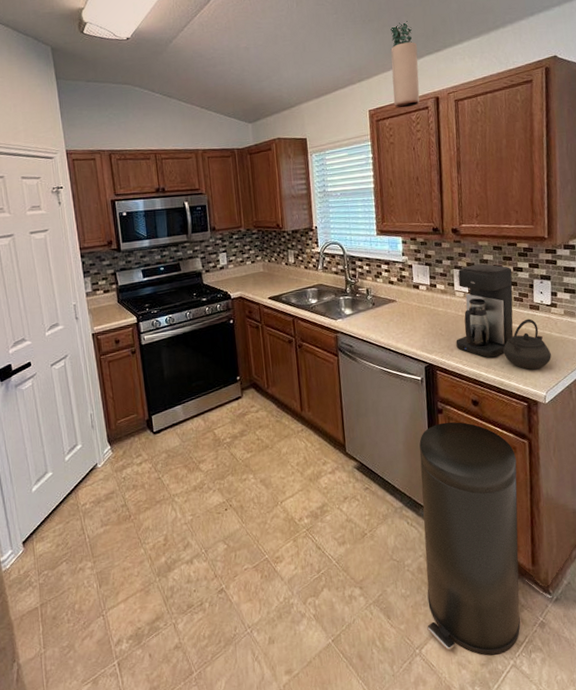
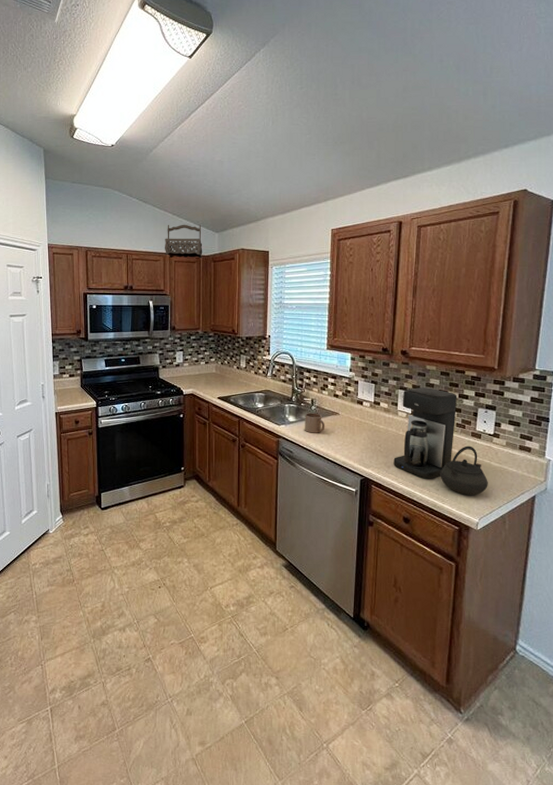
decorative basket: none [195,116,237,154] -> present [165,224,203,259]
mug: none [361,302,384,325] -> present [304,413,325,433]
vase: present [390,21,420,108] -> none [357,145,386,230]
pedal bin: present [419,421,521,656] -> none [337,535,441,762]

